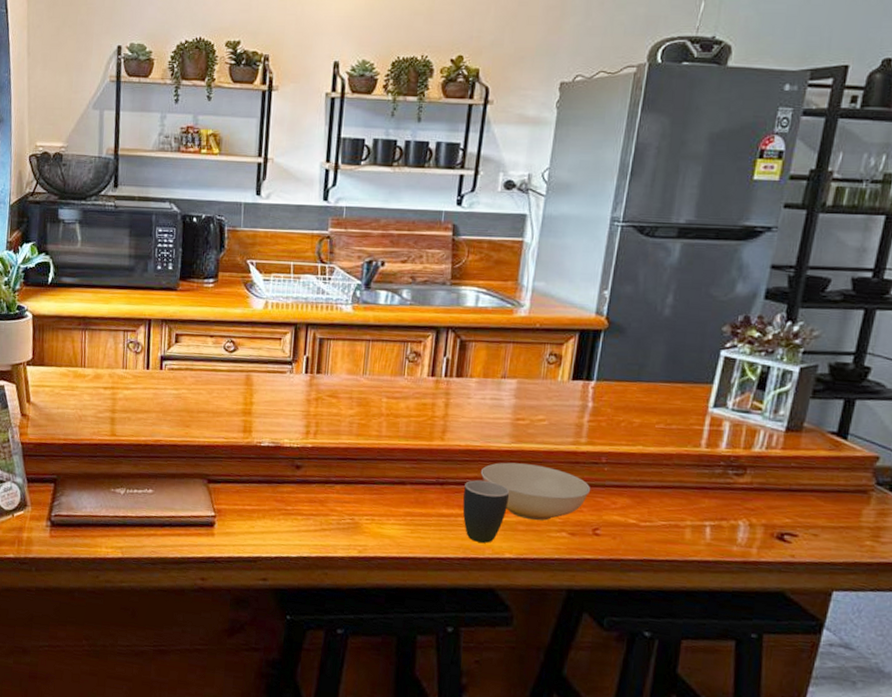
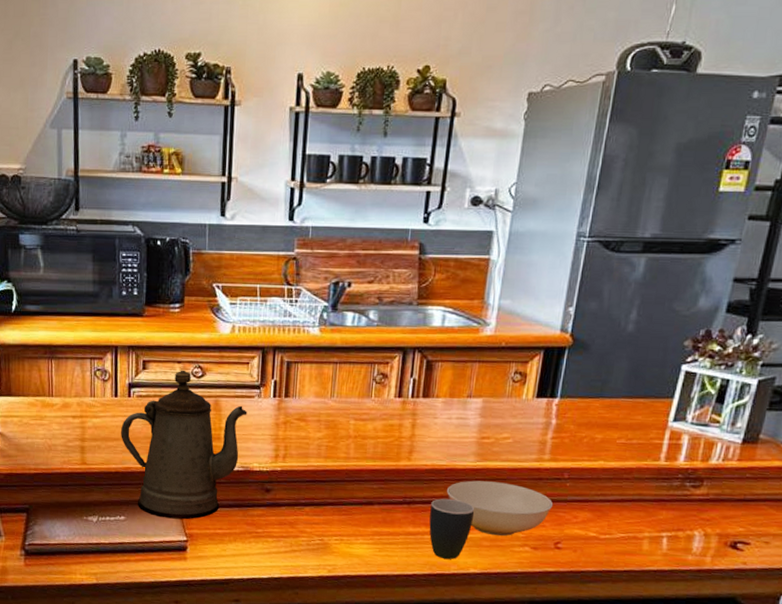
coffee pot: none [151,344,279,495] -> present [121,370,247,520]

